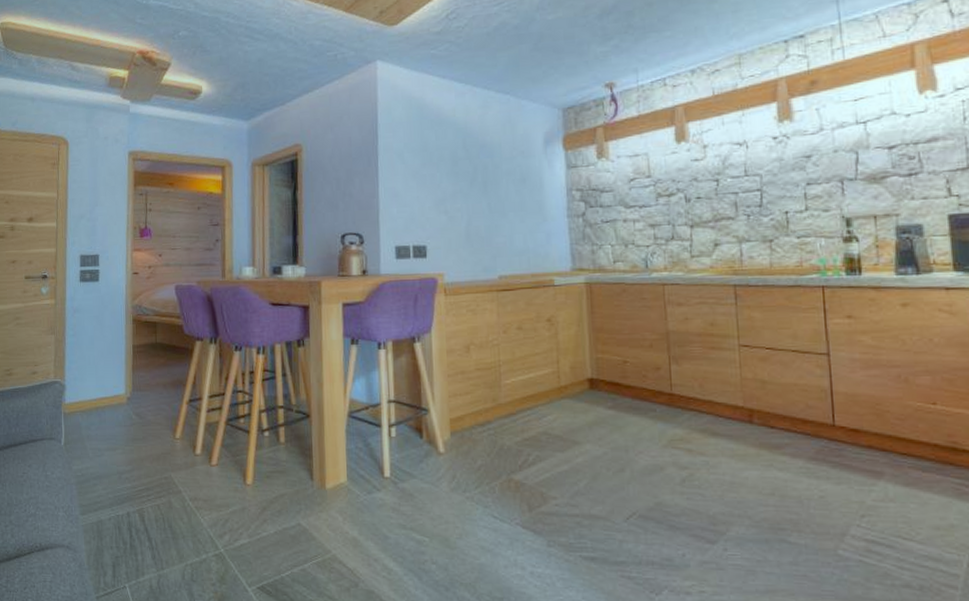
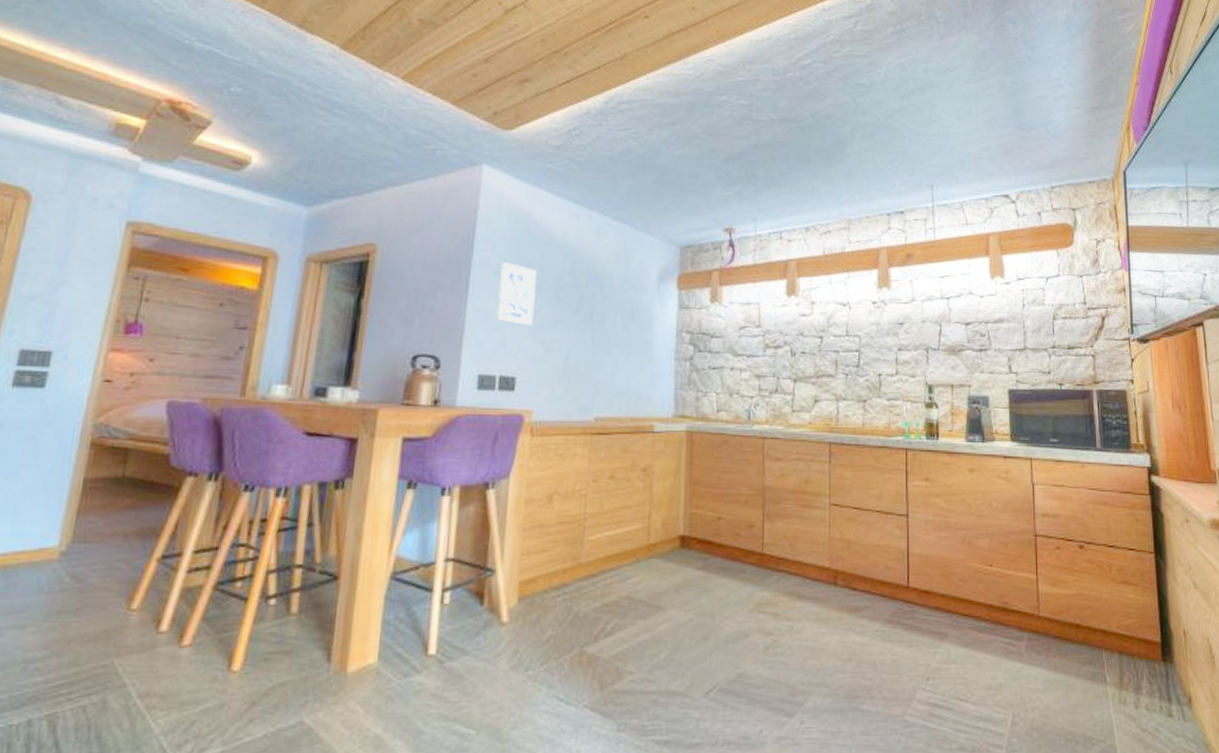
wall art: none [402,145,436,200] -> present [496,262,537,326]

